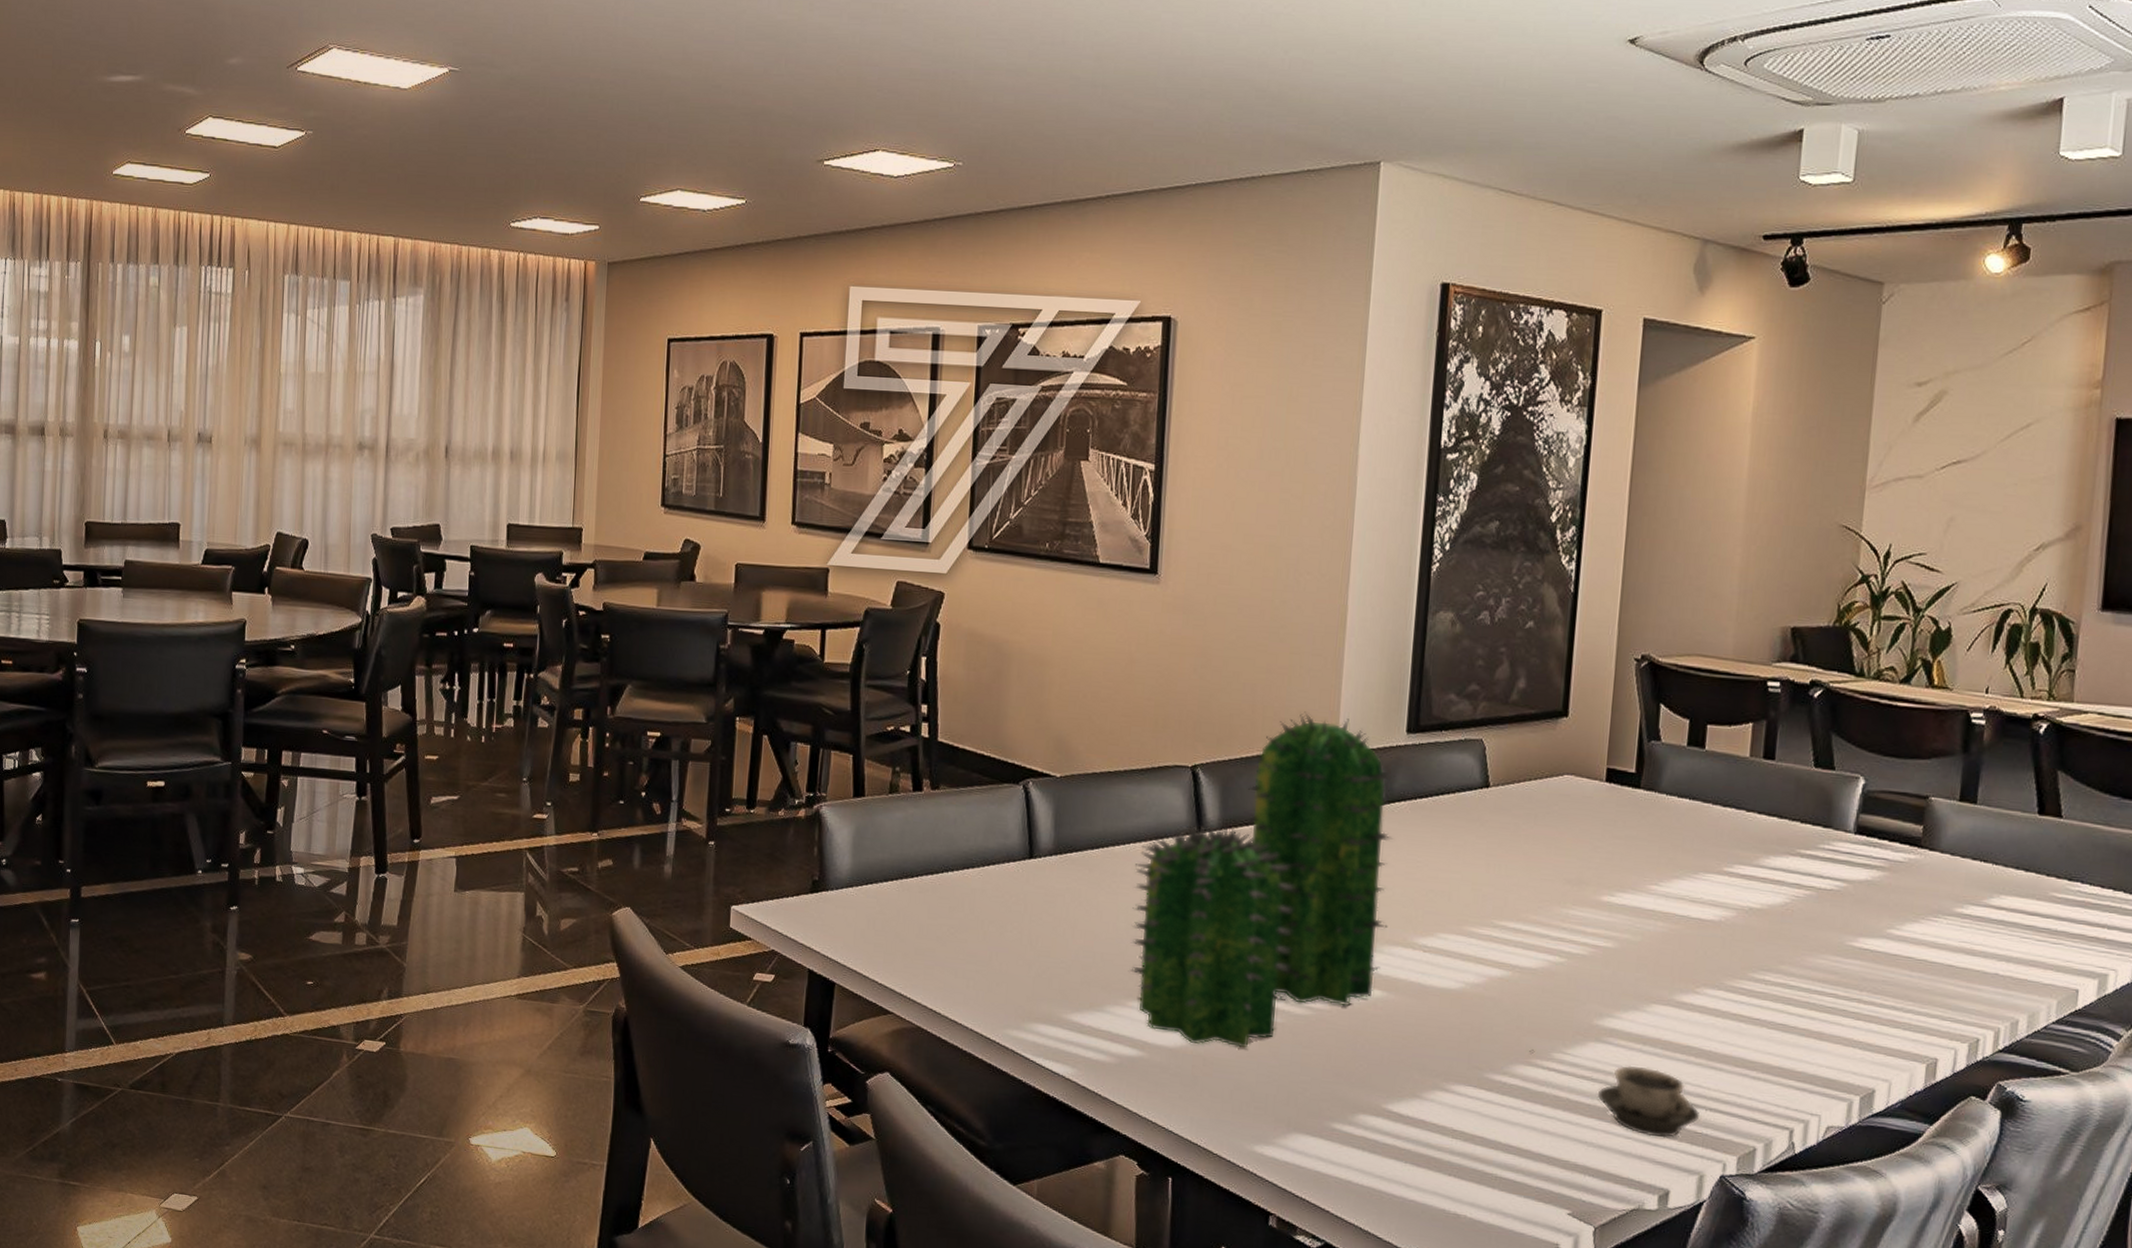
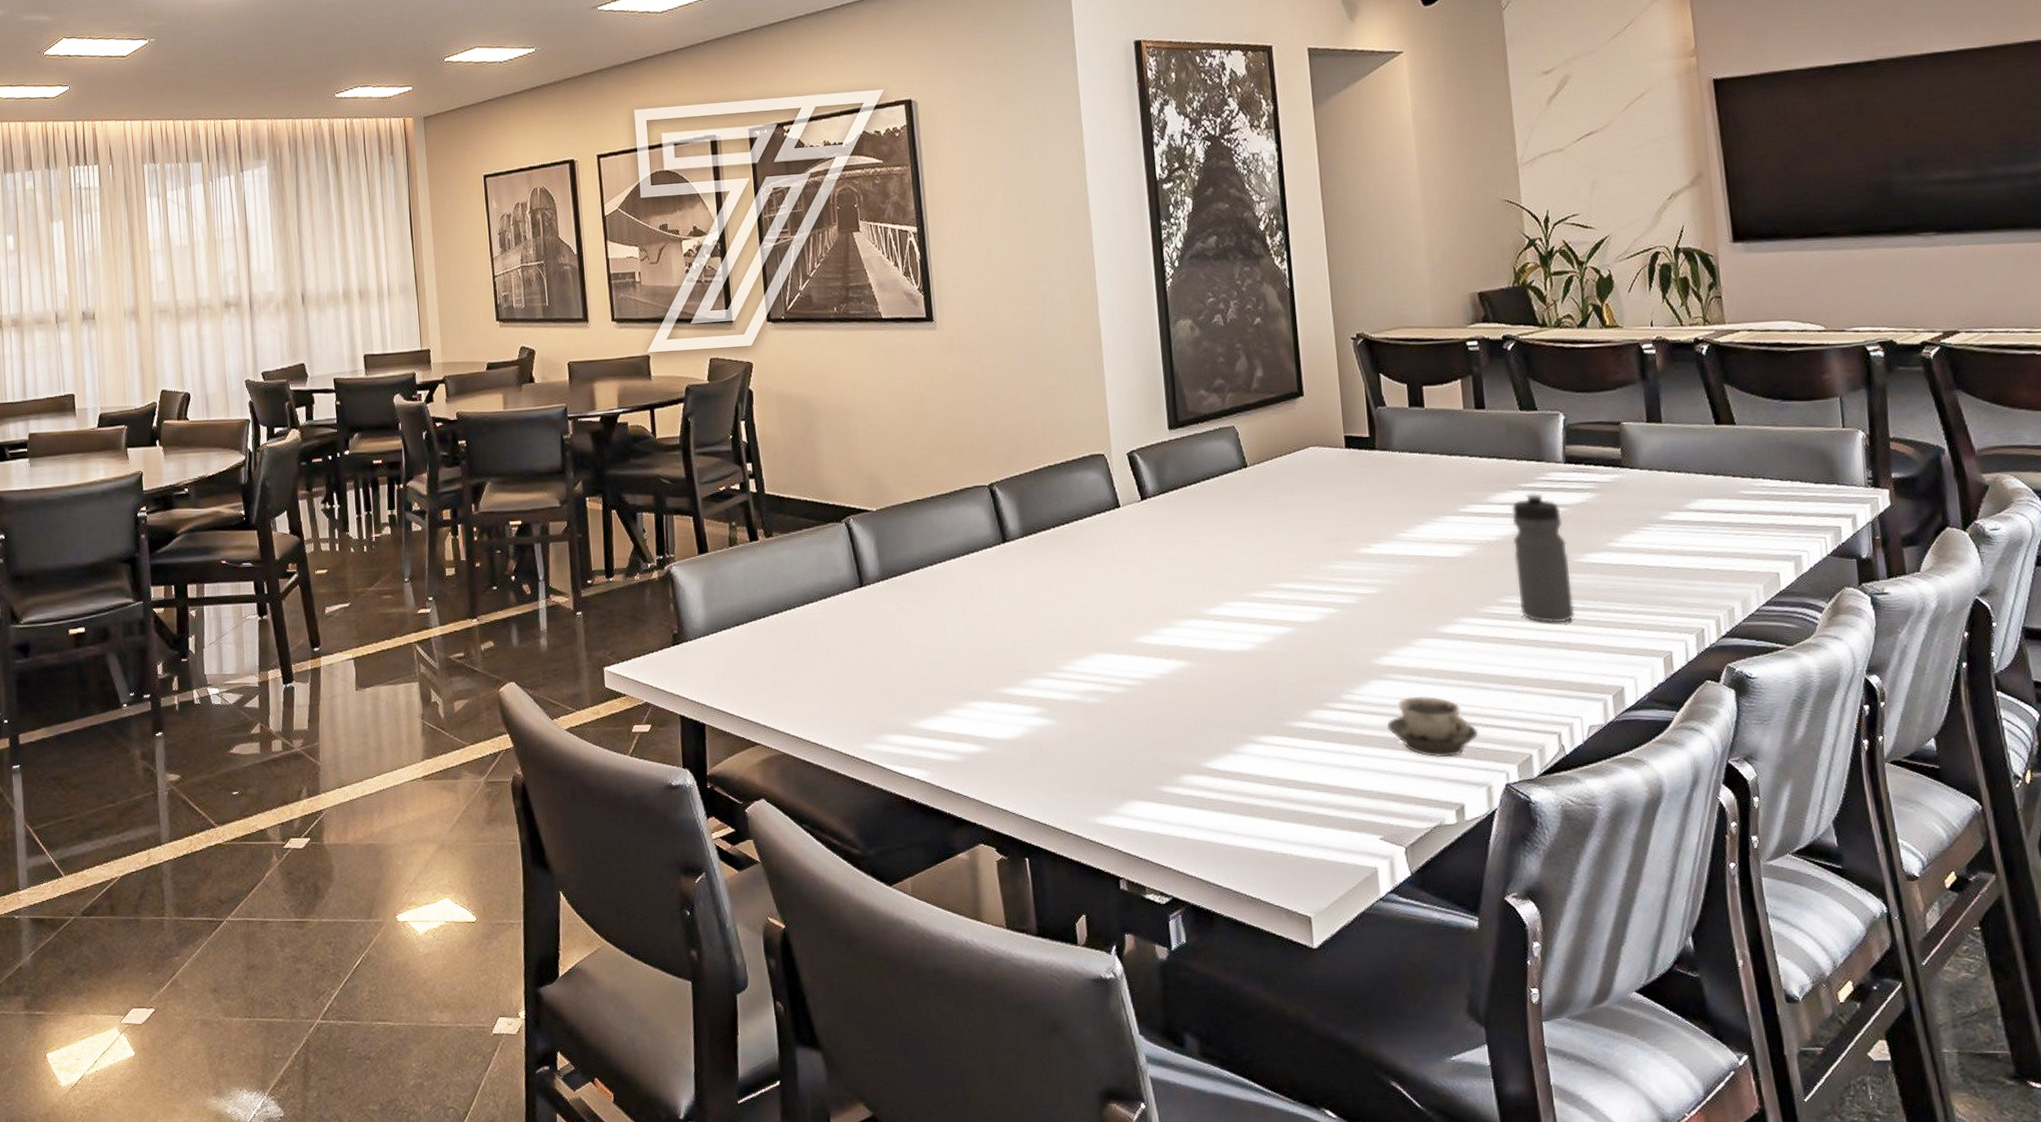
plant: present [1130,711,1535,1055] -> none [953,423,1326,734]
water bottle: none [1772,861,1841,1010] -> present [1512,493,1575,624]

